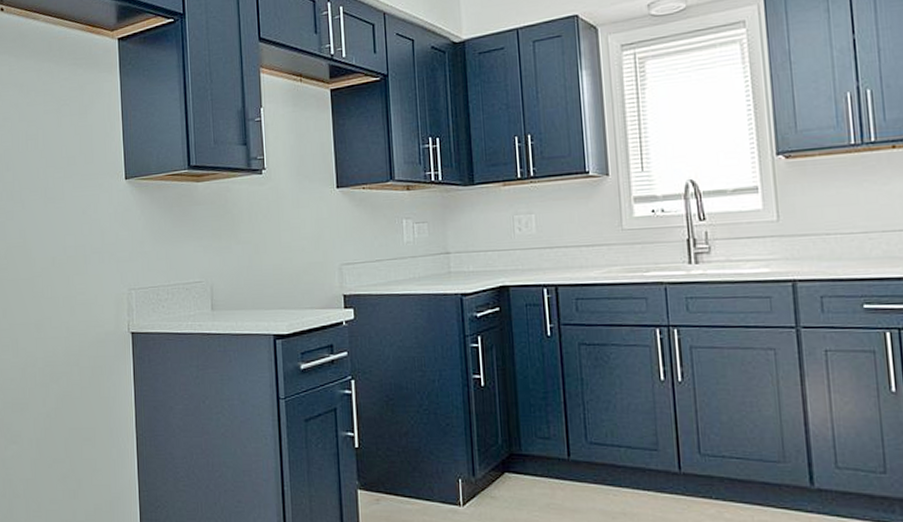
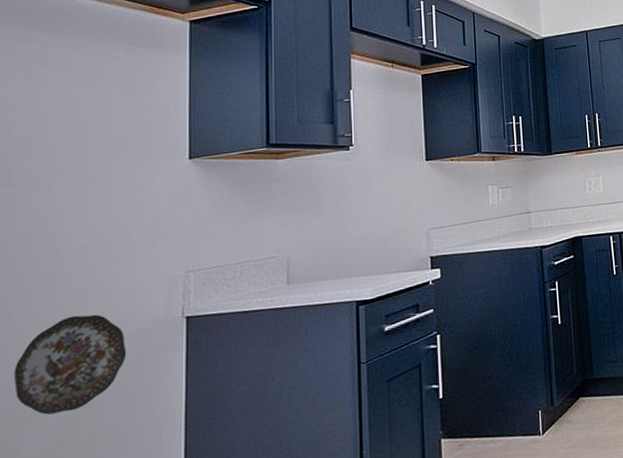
decorative plate: none [12,321,89,405] -> present [13,314,127,415]

